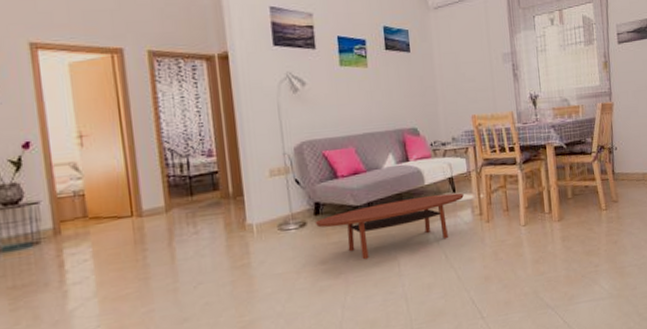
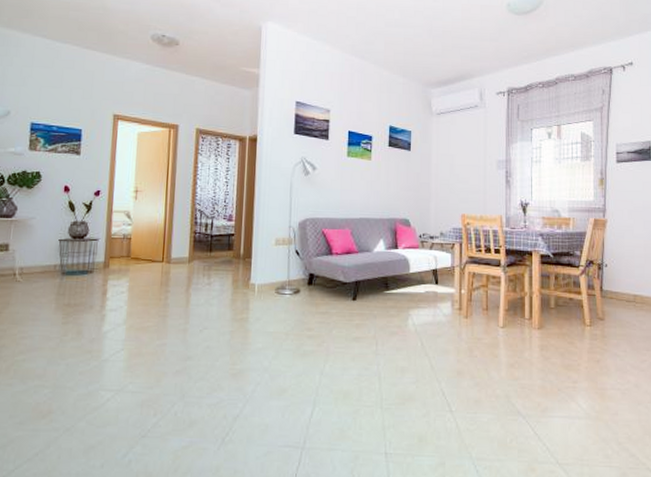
coffee table: present [316,192,464,260] -> none [308,283,445,333]

